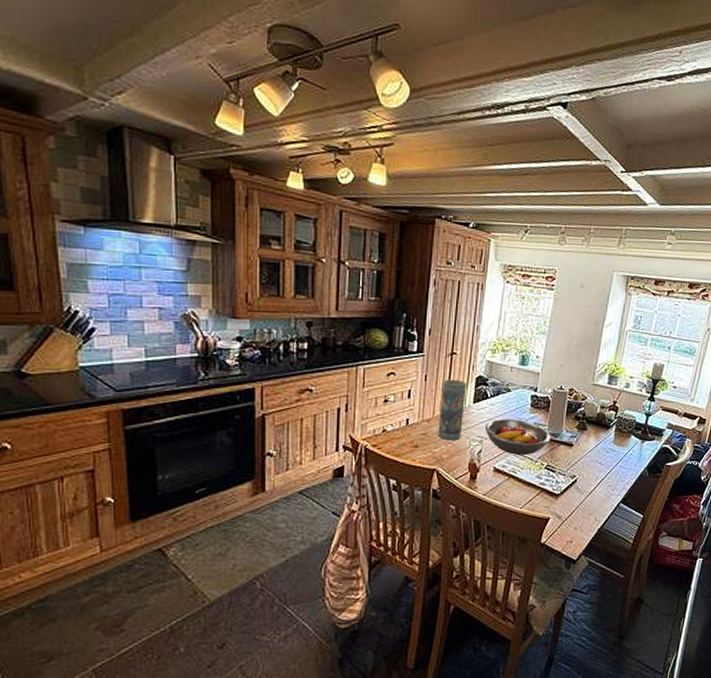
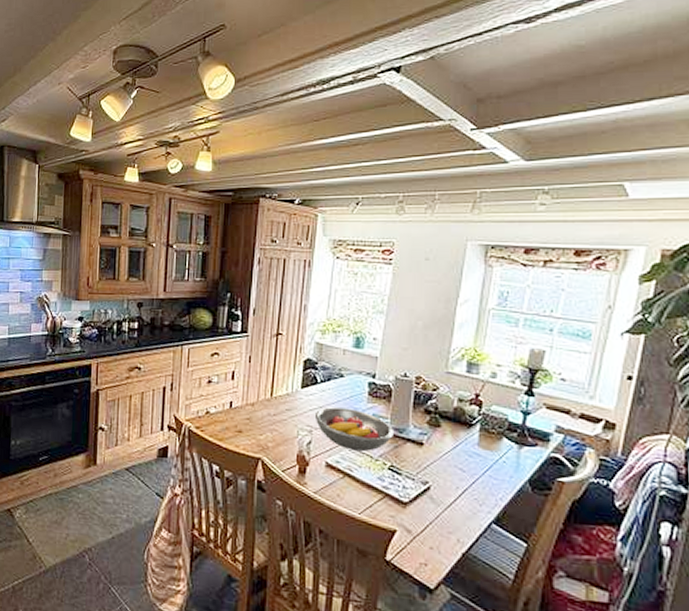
vase: present [438,379,467,441] -> none [263,361,294,428]

